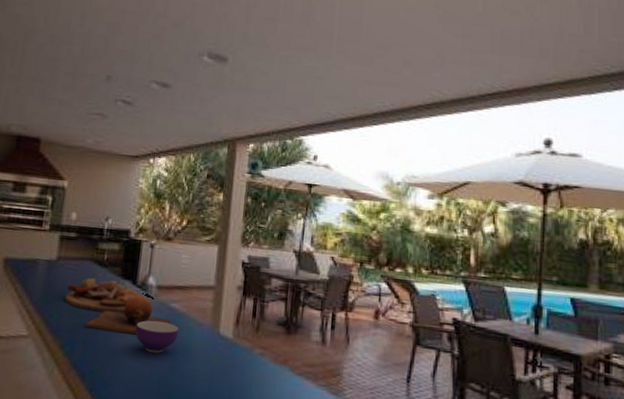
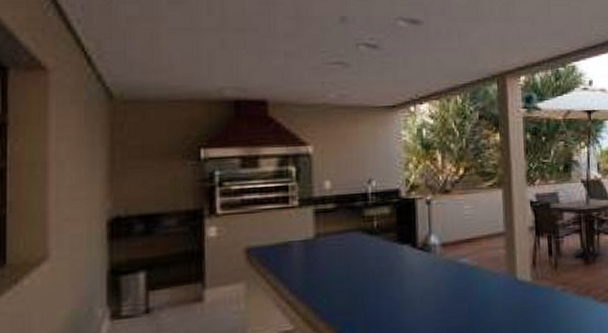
food platter: present [64,277,152,314] -> none [332,248,438,287]
chopping board: present [85,295,171,335] -> none [364,257,463,306]
bowl: present [135,320,179,353] -> none [424,279,473,315]

